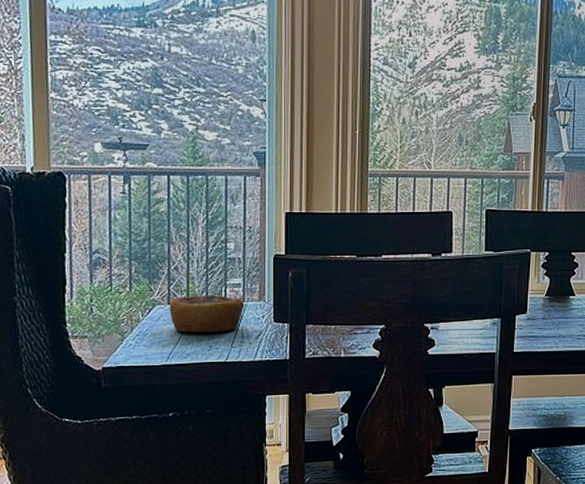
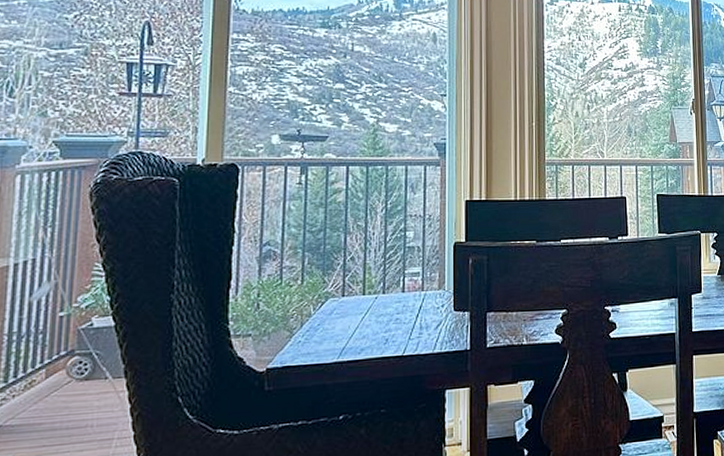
pastry: present [169,295,245,333] -> none [343,285,424,326]

